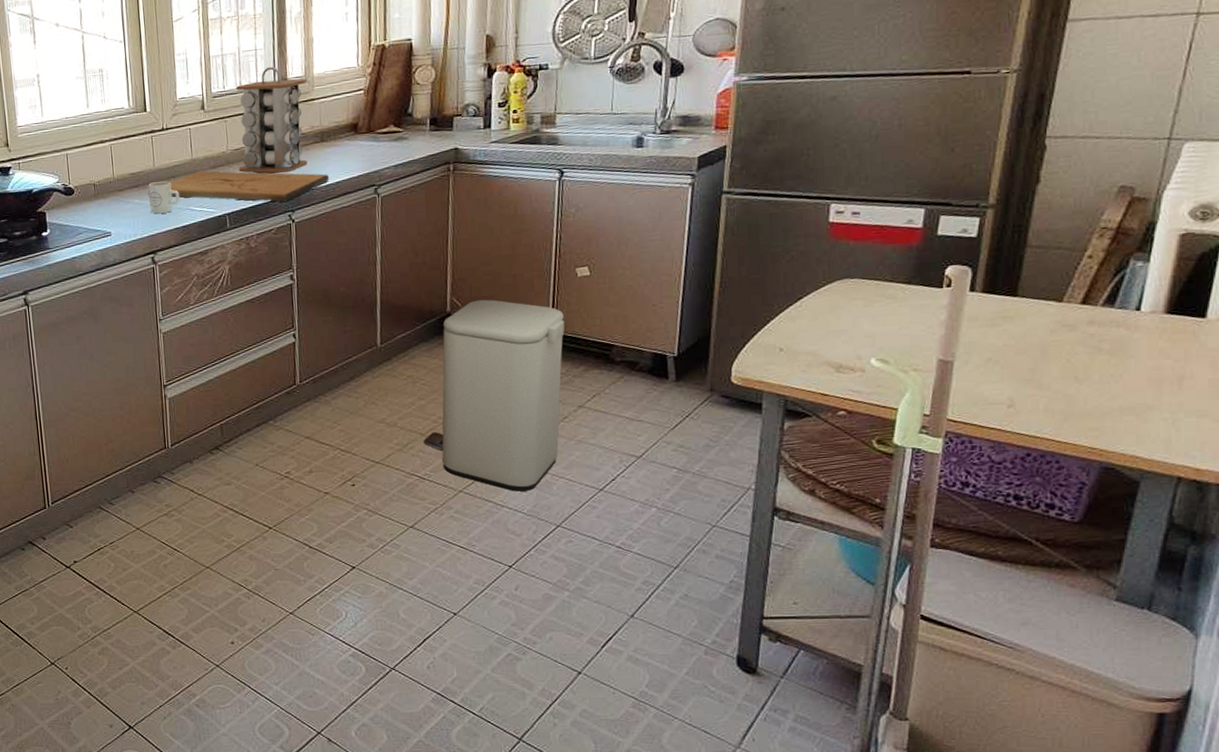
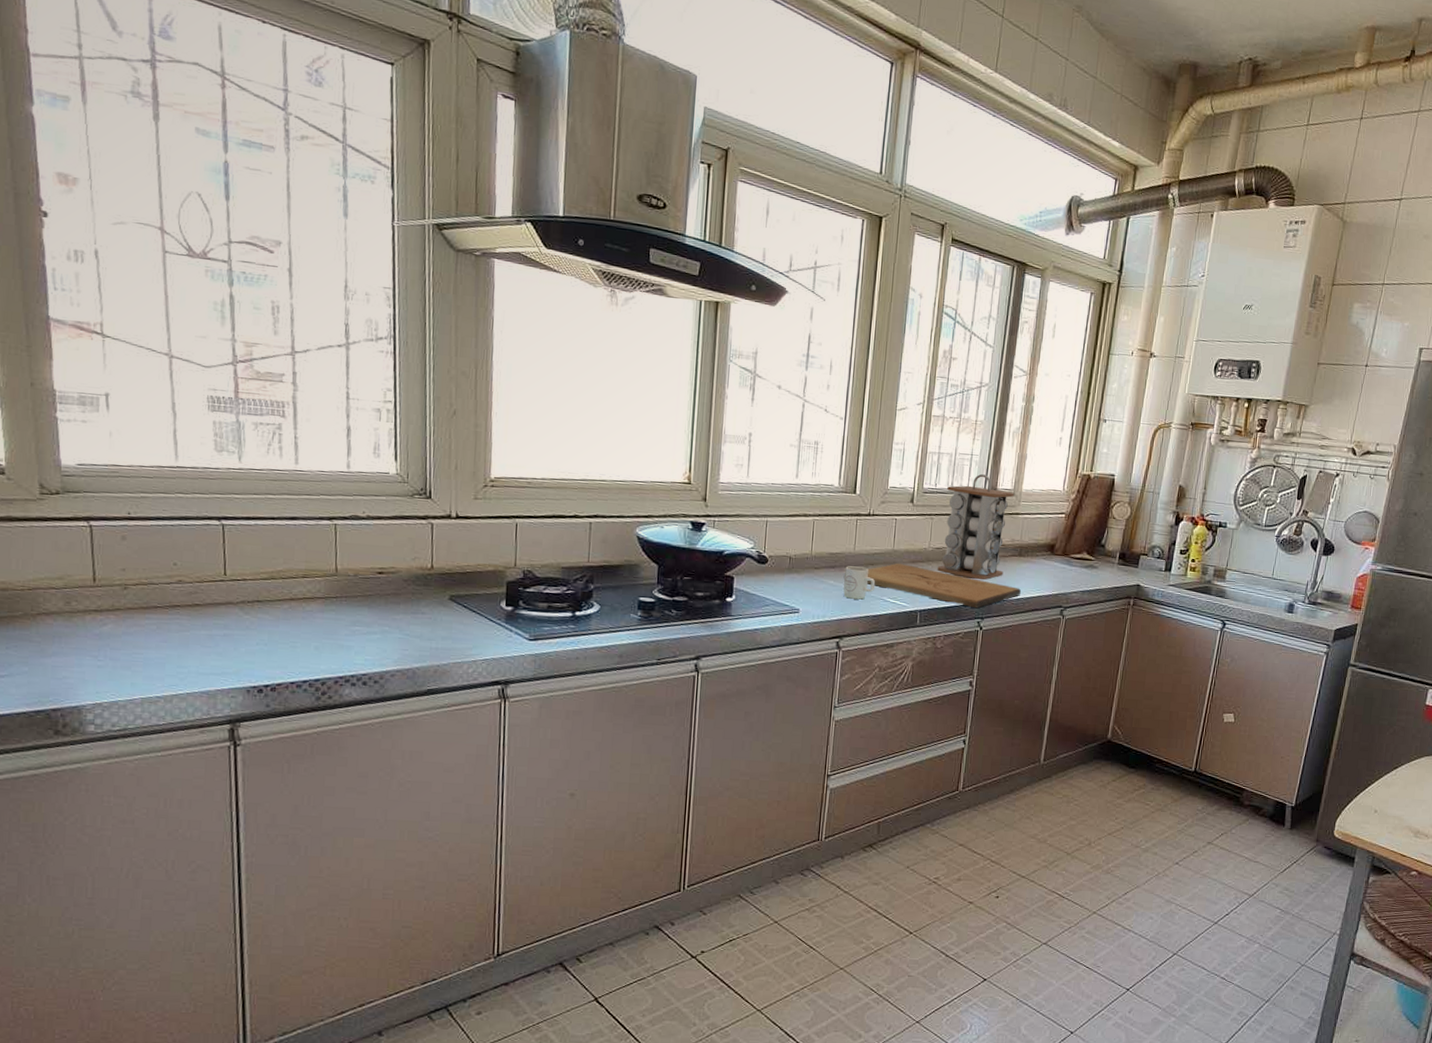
pedal bin: present [423,299,565,492] -> none [1068,731,1208,918]

